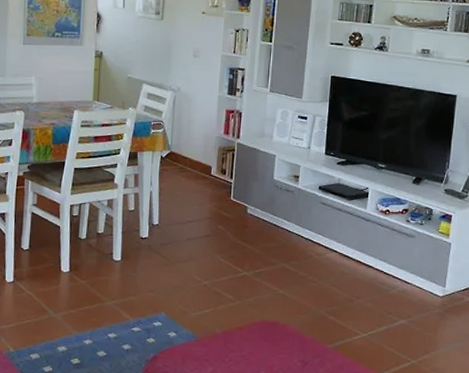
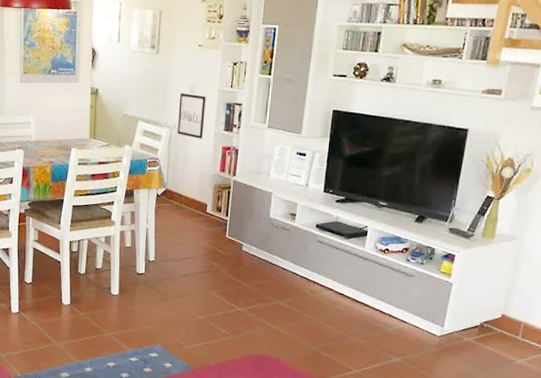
wall art: none [182,57,209,102] -> present [177,93,206,139]

